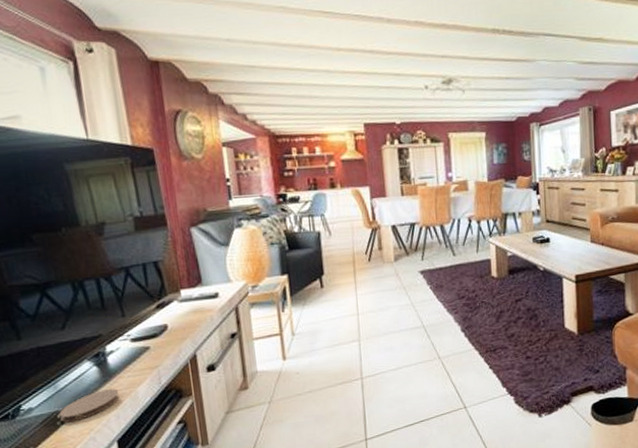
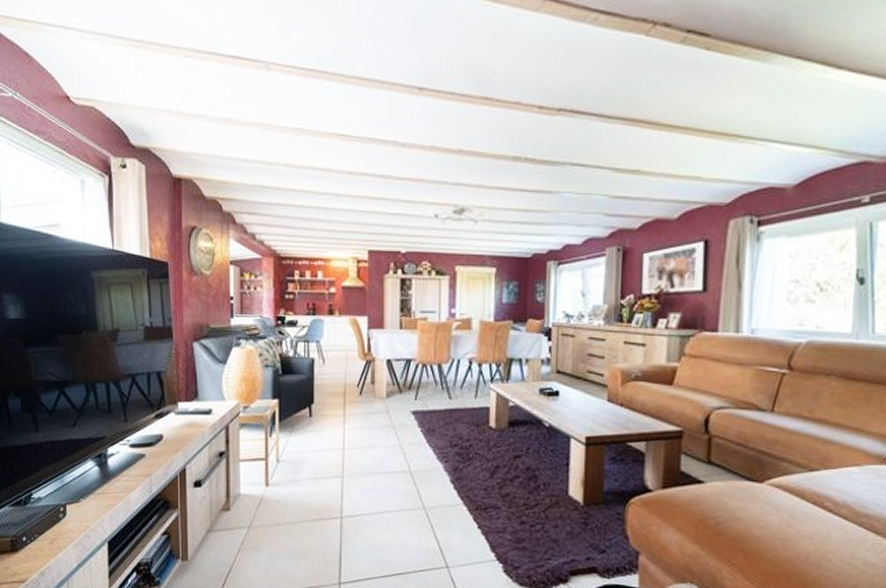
coaster: present [59,389,120,423] -> none [62,490,115,517]

